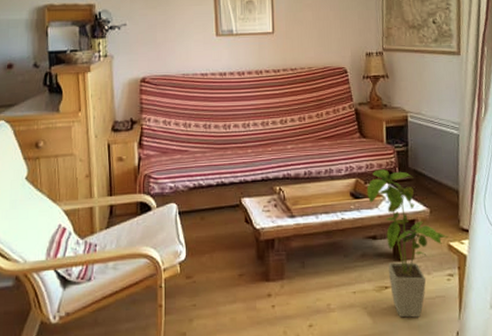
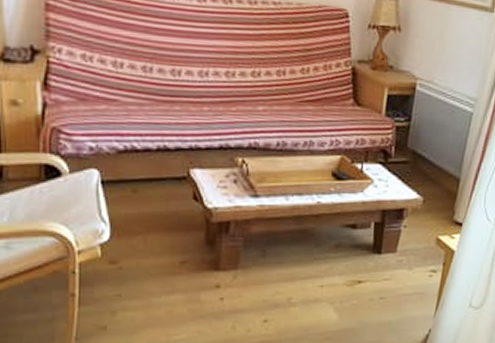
house plant: present [366,169,449,318] -> none [352,146,439,314]

